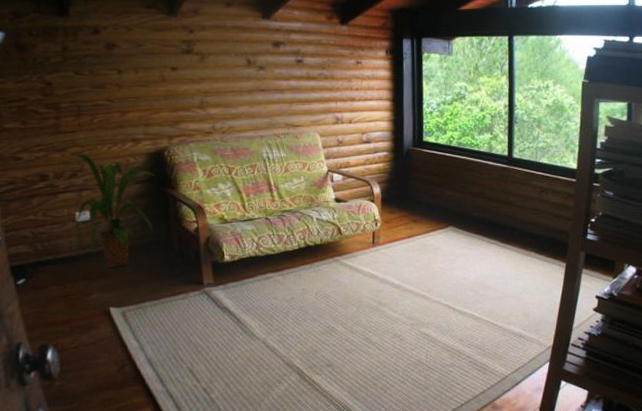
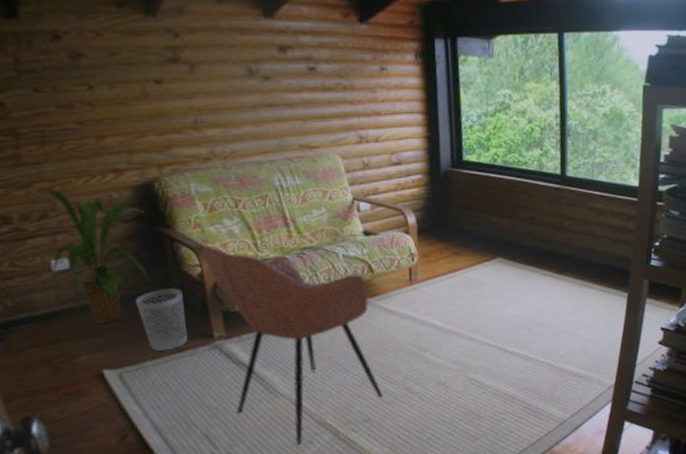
wastebasket: none [141,240,181,294] -> present [135,288,187,352]
armchair: none [199,205,345,382] -> present [202,245,384,444]

